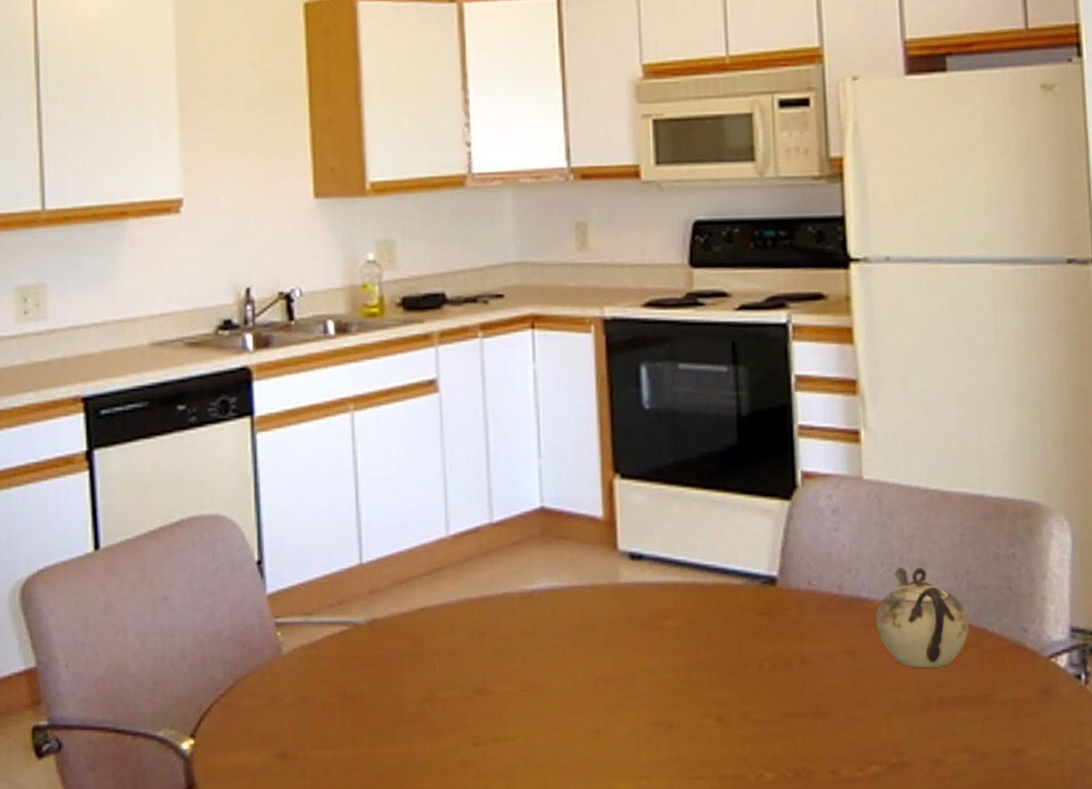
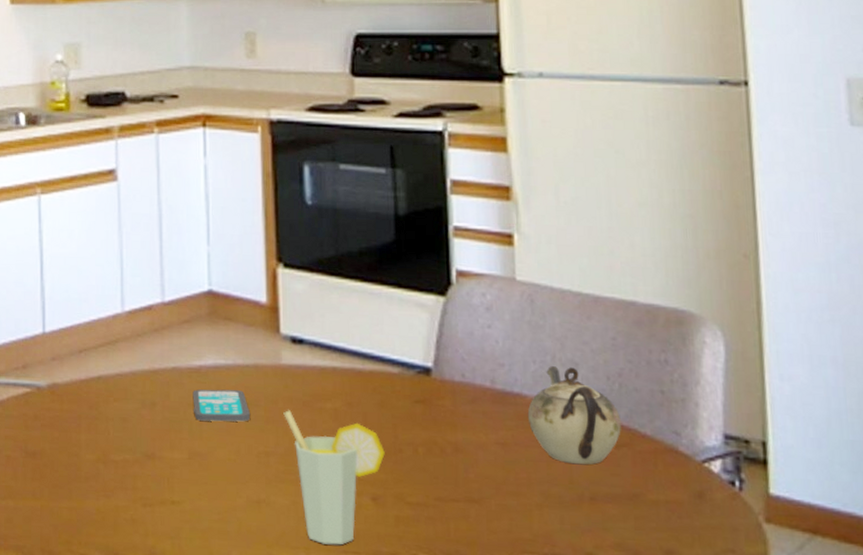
smartphone: none [525,614,588,649] -> present [192,389,251,422]
cup: none [622,631,729,771] -> present [283,410,385,545]

